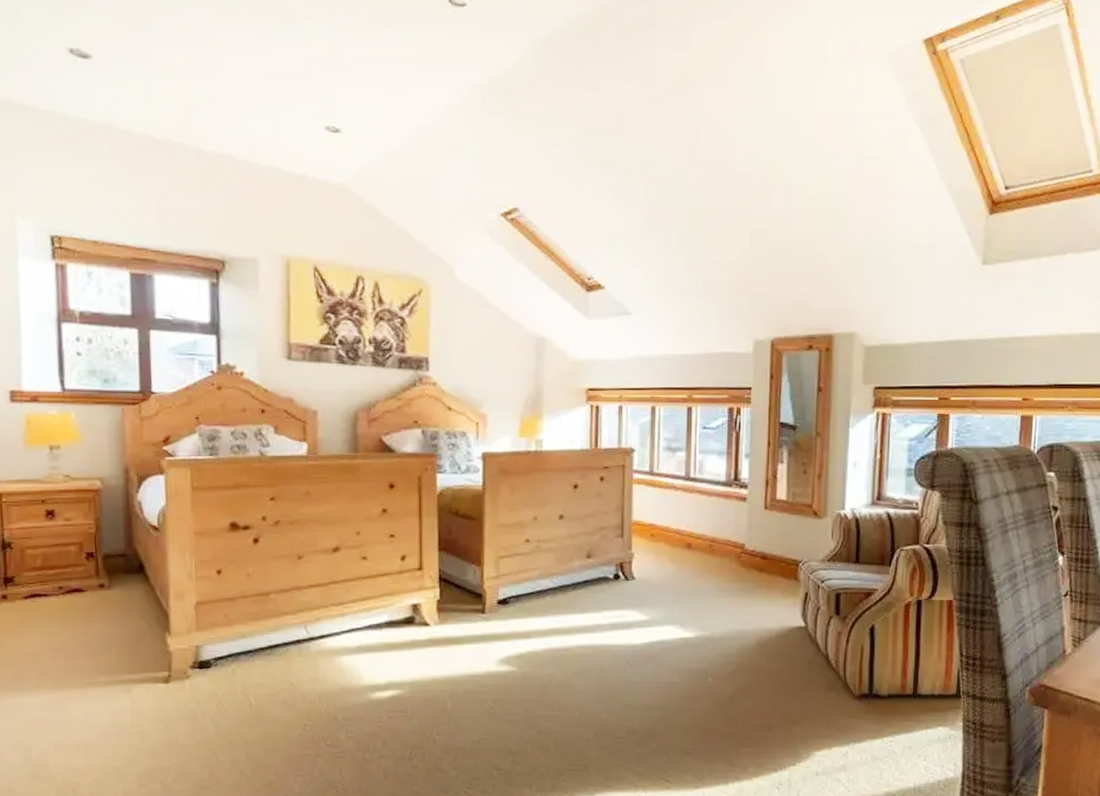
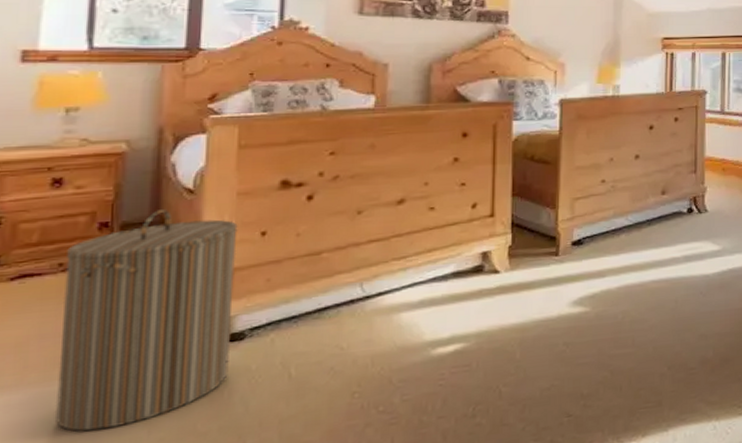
laundry hamper: none [64,544,201,734] -> present [54,209,238,432]

